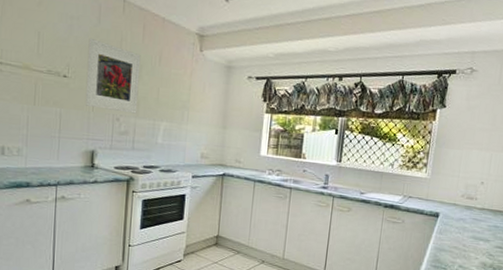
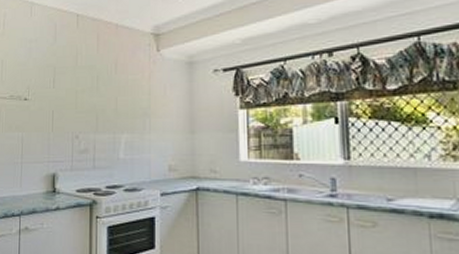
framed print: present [85,39,141,114] -> none [44,58,97,129]

